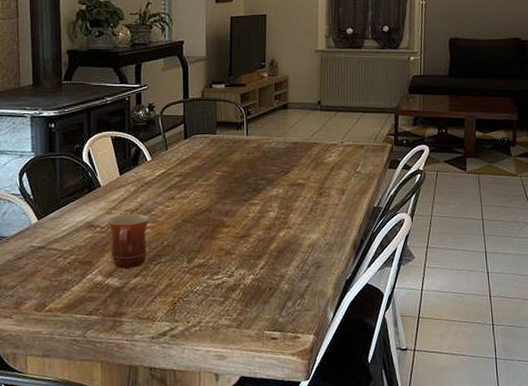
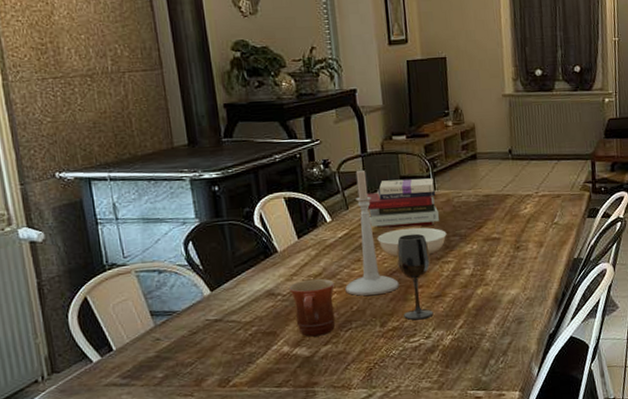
candlestick: none [158,114,208,233] -> present [345,170,399,296]
books: none [184,124,250,169] -> present [367,178,440,228]
bowl: none [191,170,255,198] -> present [377,227,447,258]
wine glass: none [207,176,238,259] -> present [396,233,434,321]

